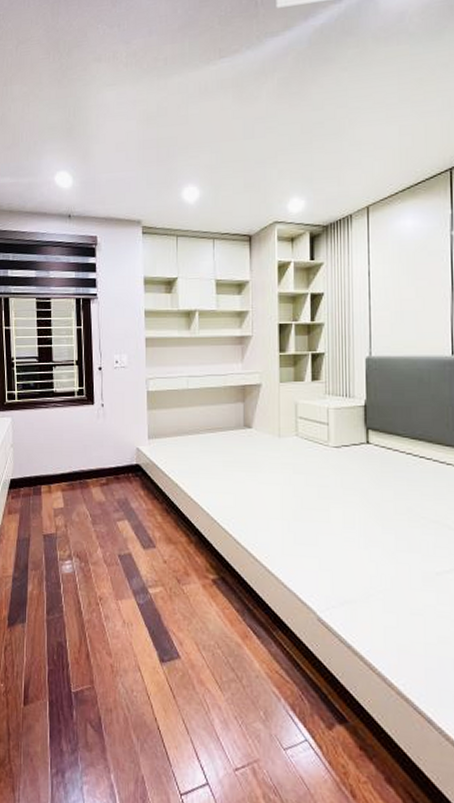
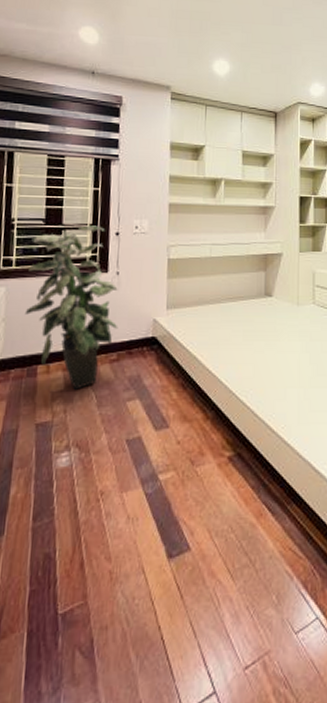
indoor plant: none [28,361,106,508] -> present [24,225,118,390]

